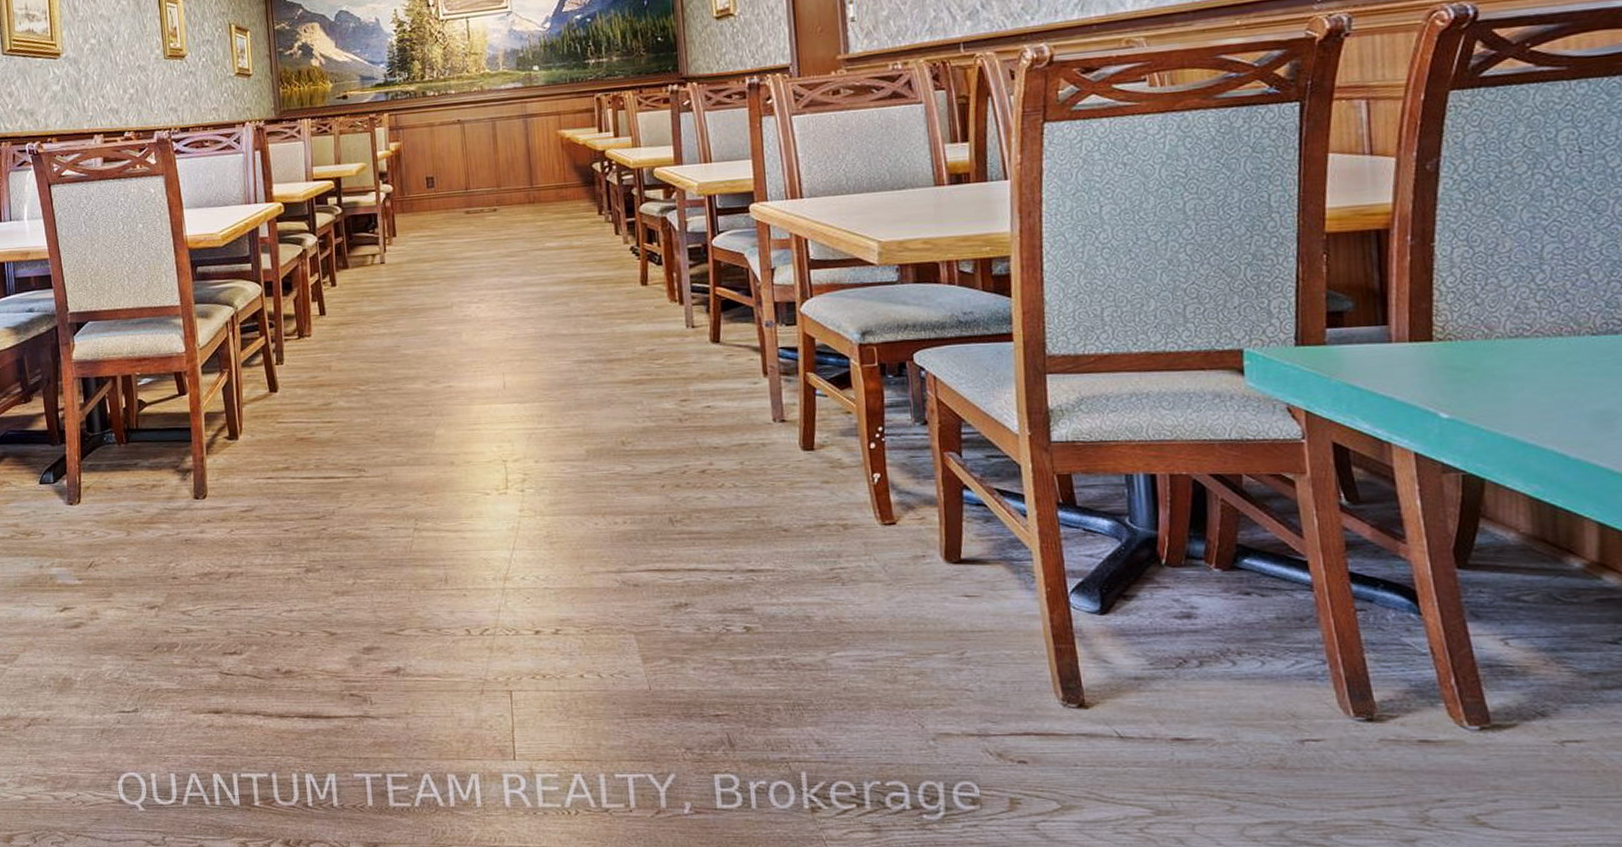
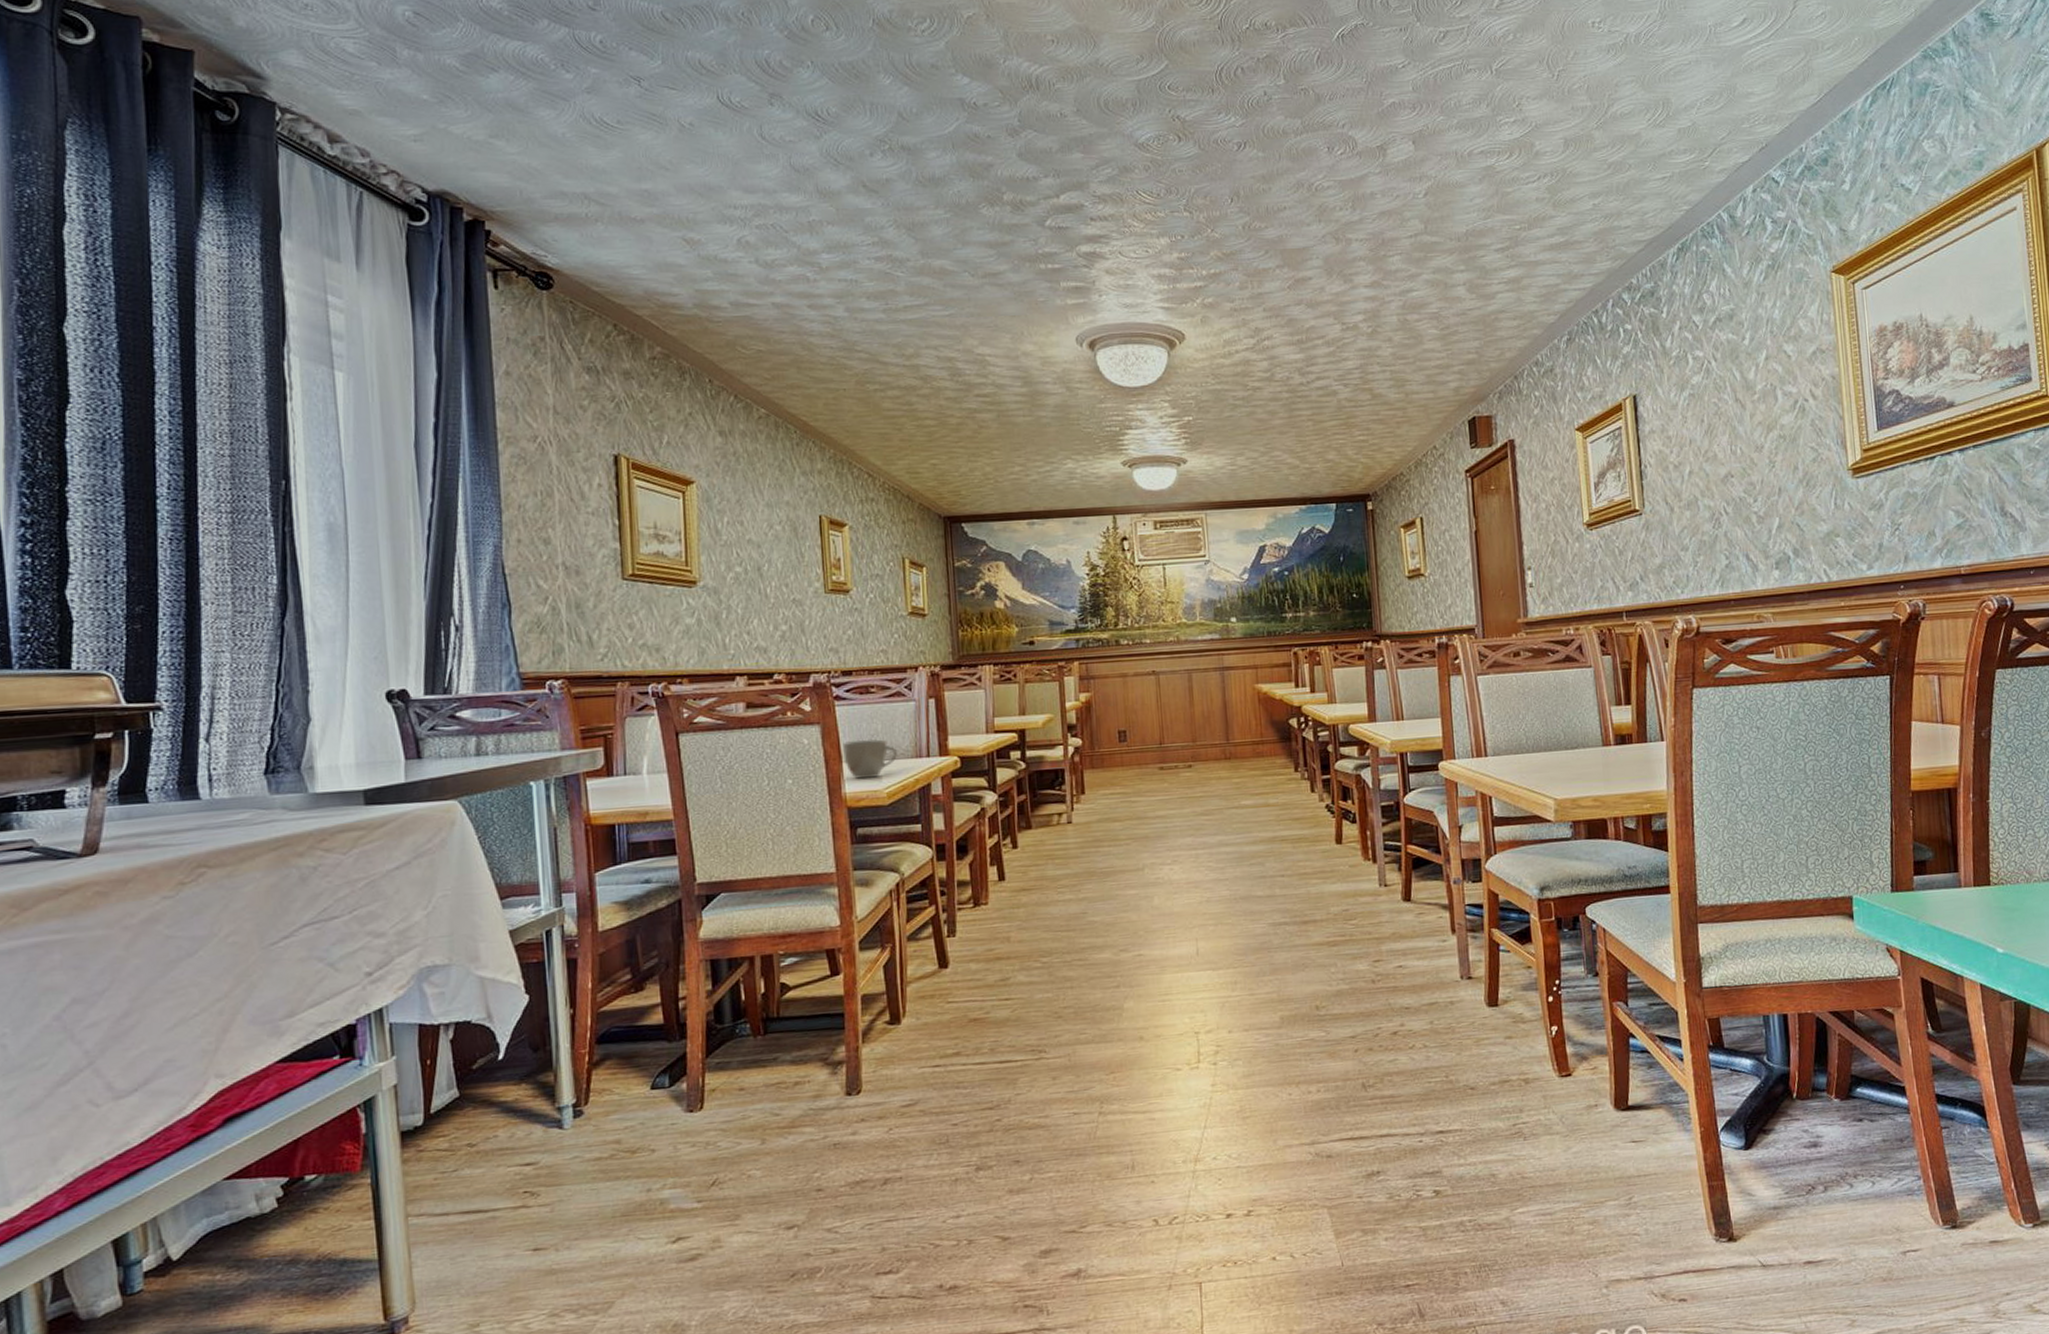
cup: none [183,188,229,224] -> present [843,739,897,779]

